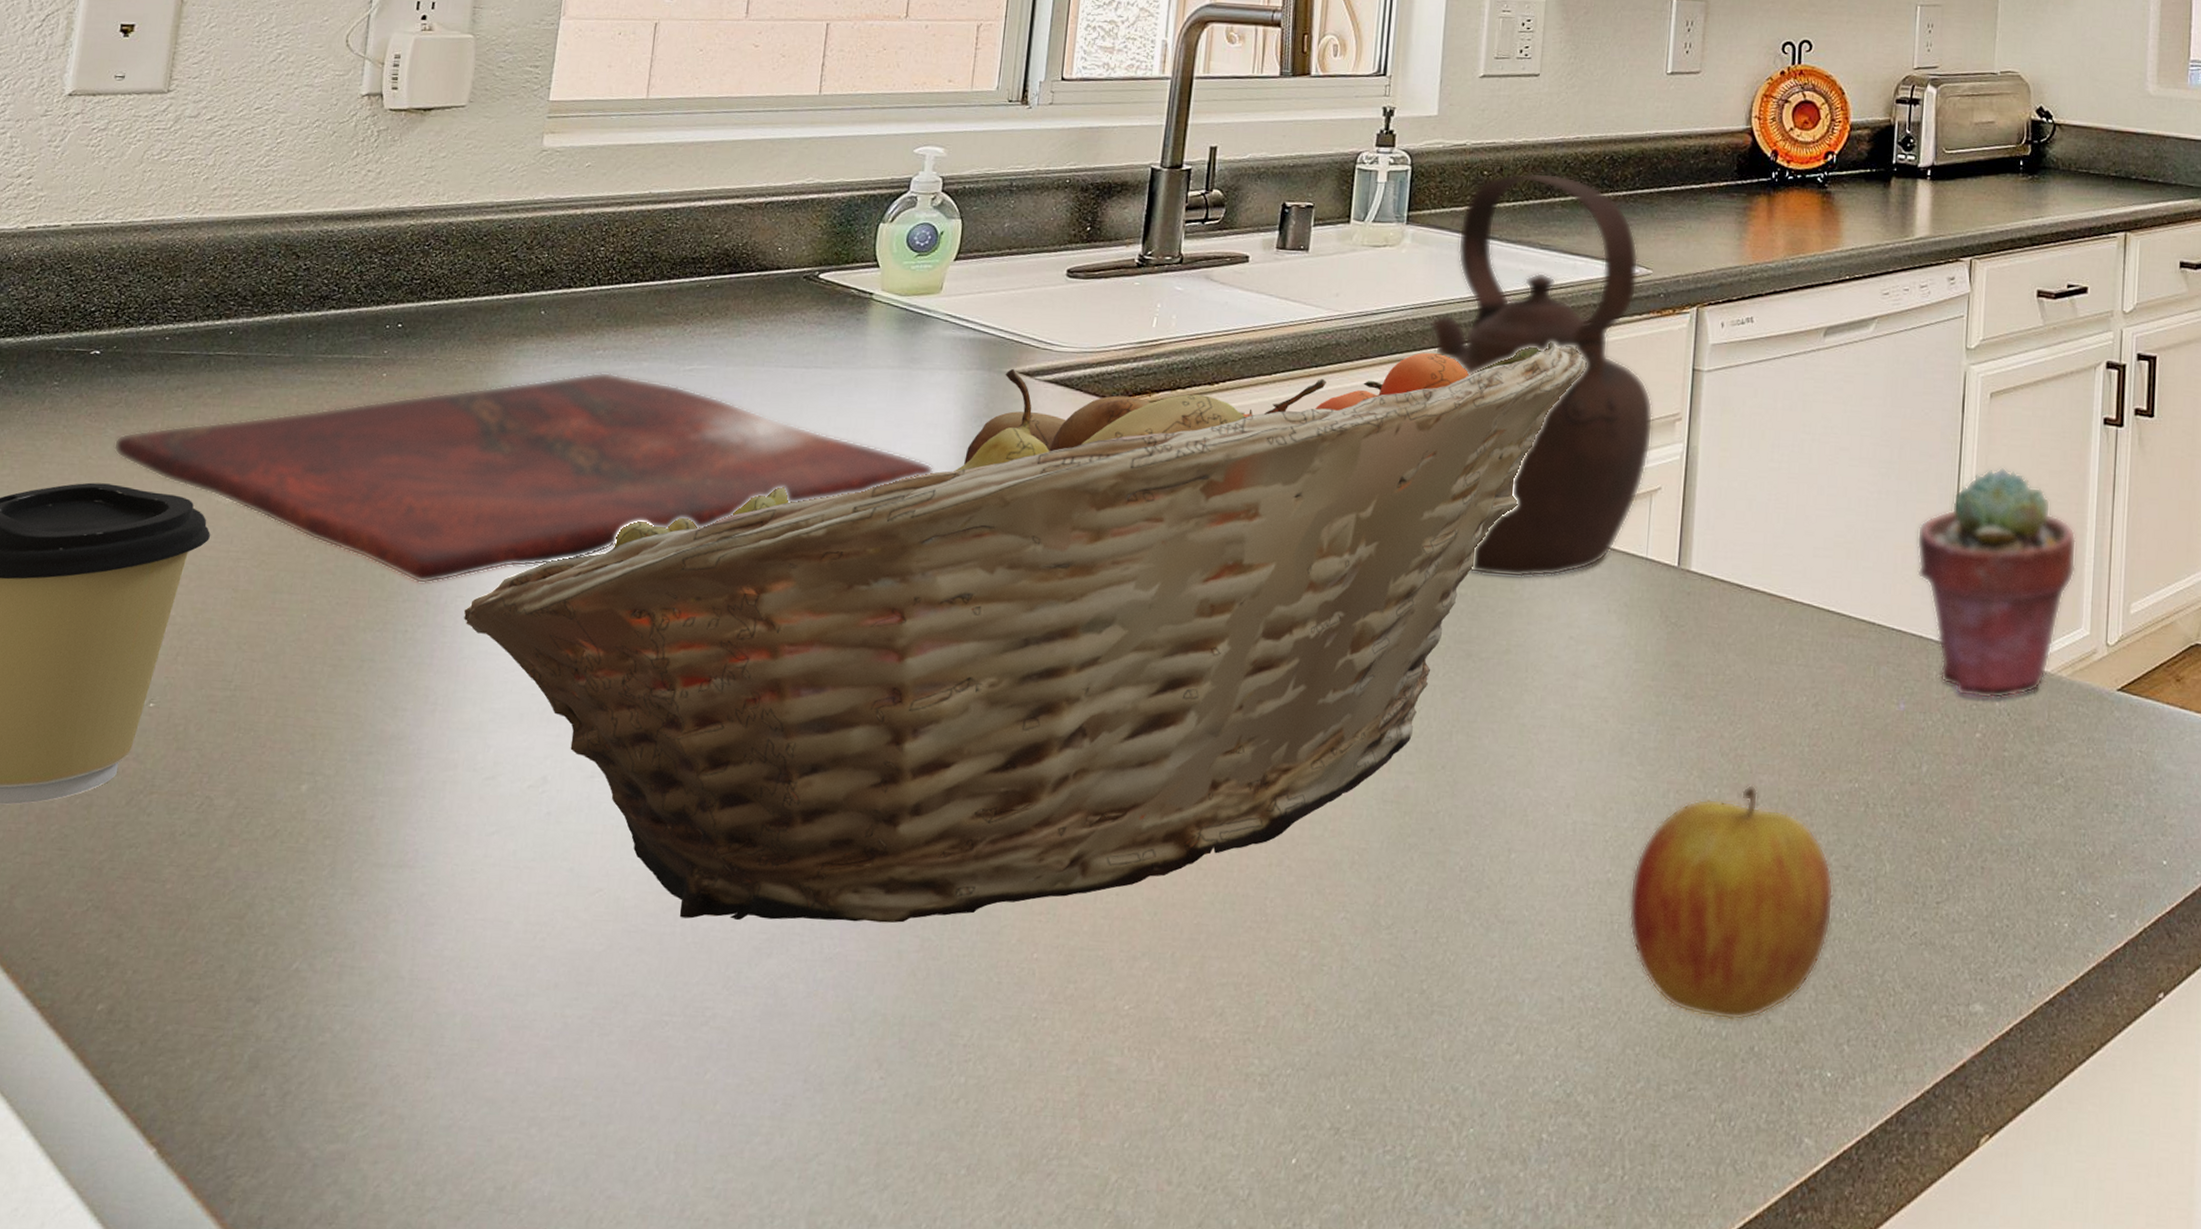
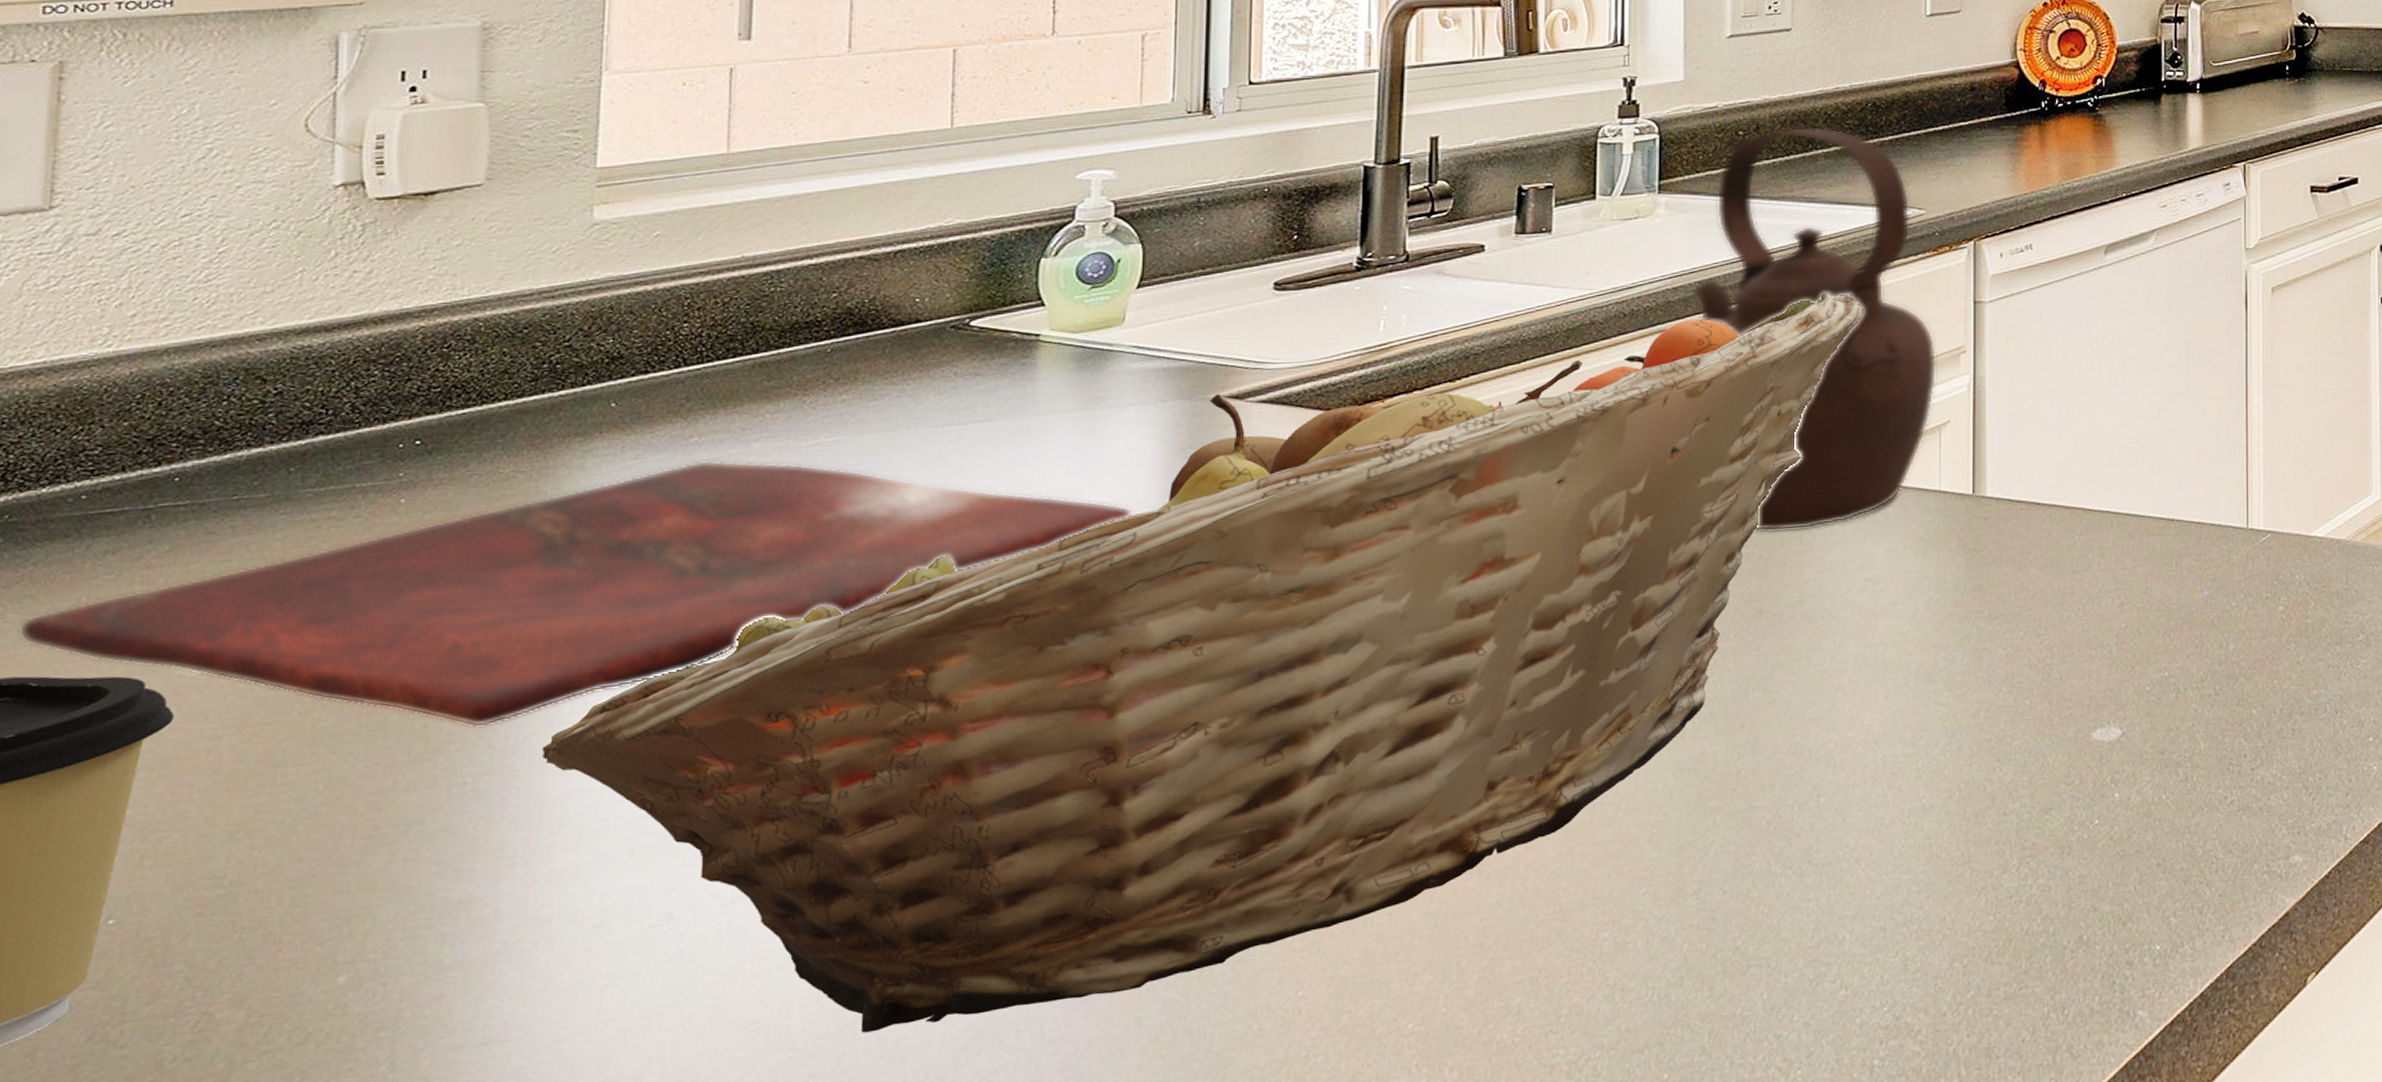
apple: present [1628,784,1834,1021] -> none [1947,690,2151,918]
potted succulent: present [1916,467,2077,700] -> none [2209,355,2363,575]

